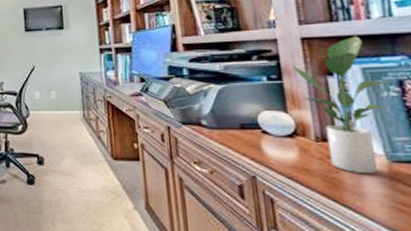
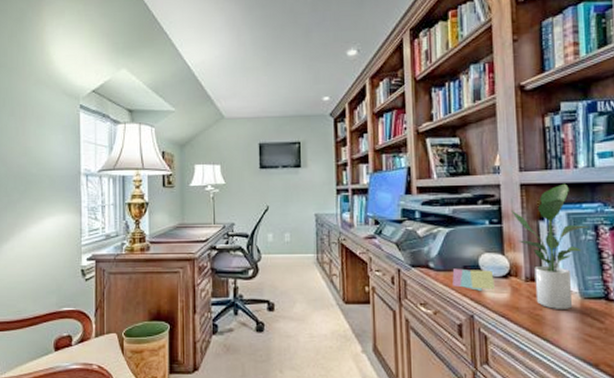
sticky notes: none [228,126,279,150] -> present [452,268,494,291]

